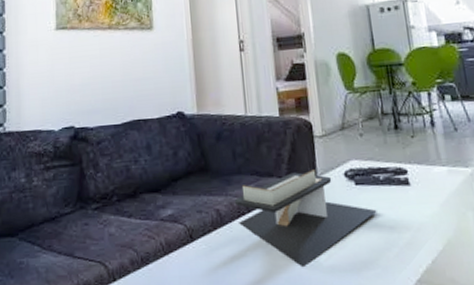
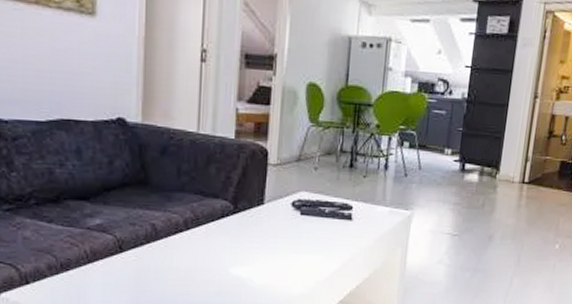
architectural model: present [234,169,377,268] -> none [173,196,316,284]

